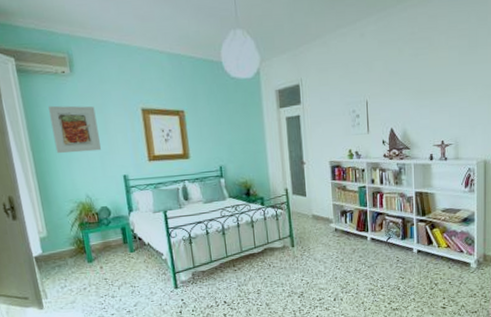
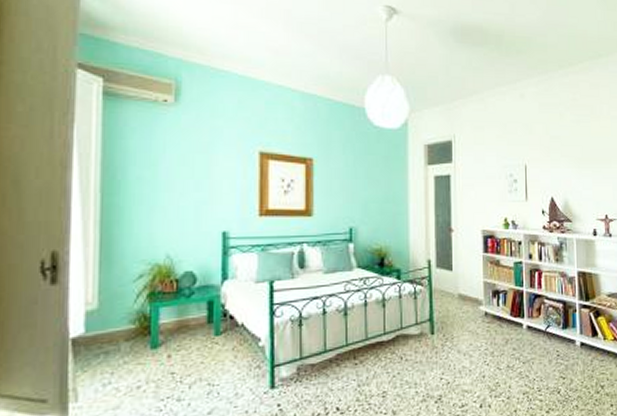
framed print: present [48,105,101,154] -> none [135,138,199,199]

